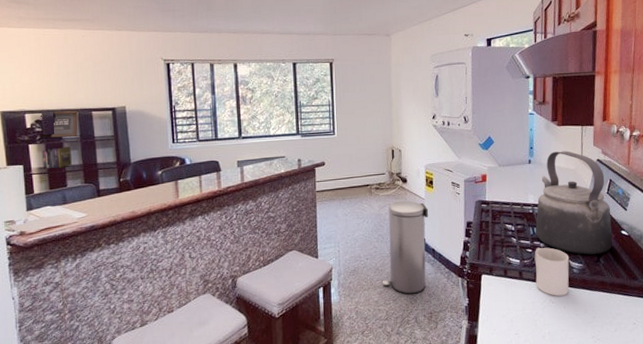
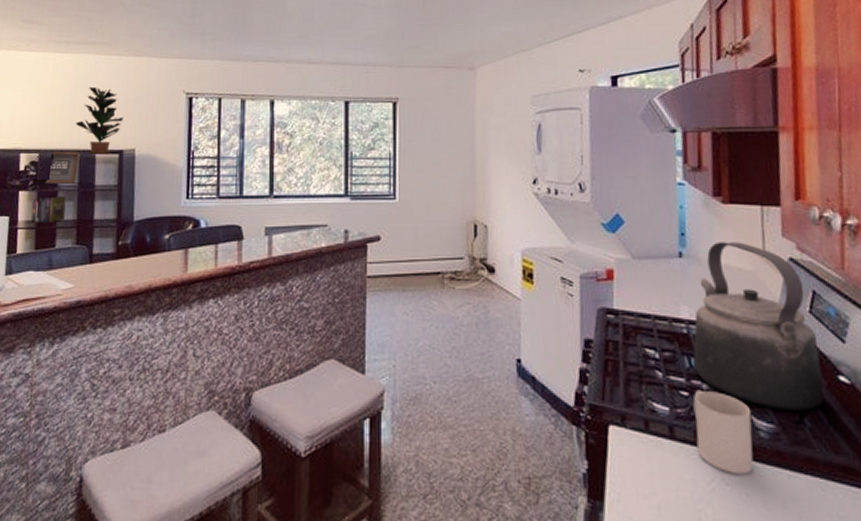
potted plant: none [71,56,113,113] -> present [76,86,123,155]
pedal bin: present [382,201,428,295] -> none [455,300,526,445]

